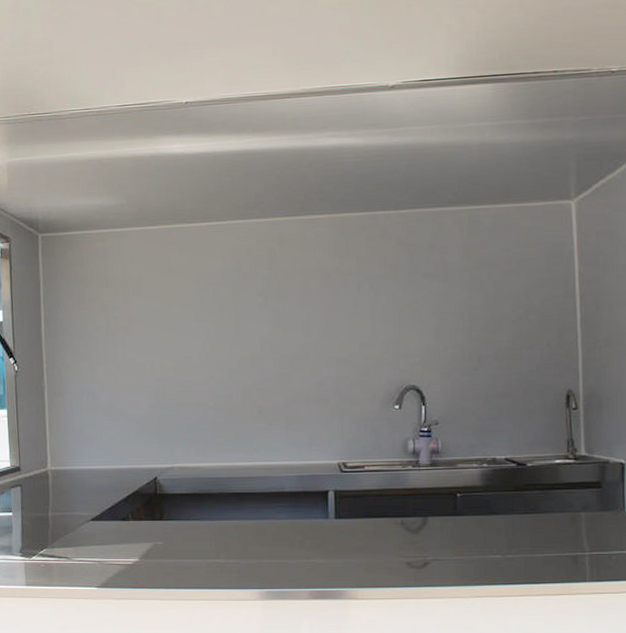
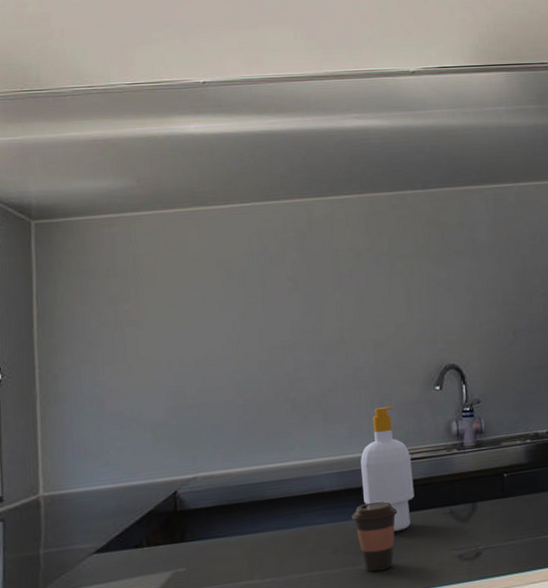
coffee cup: none [308,505,351,567] -> present [352,501,398,572]
soap bottle: none [319,421,368,535] -> present [360,406,415,532]

